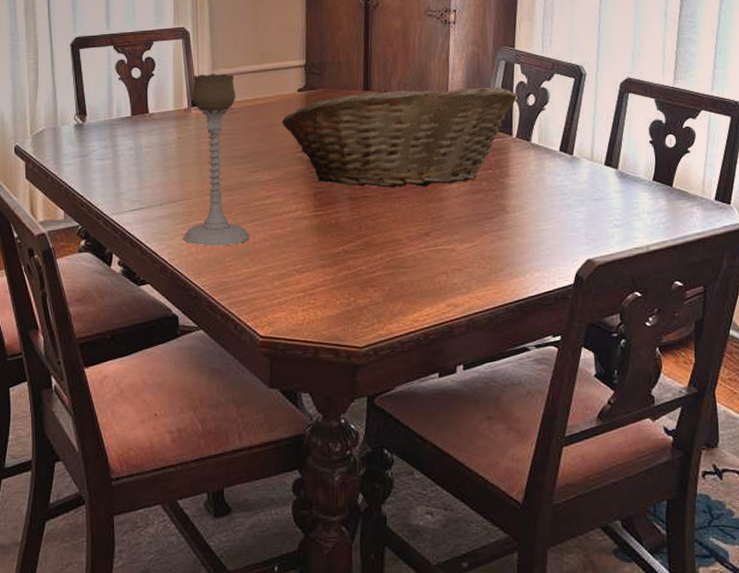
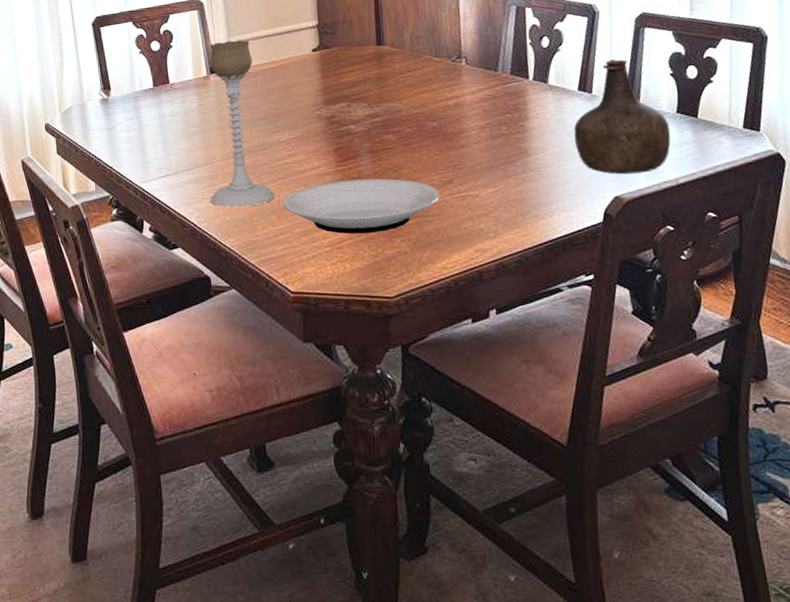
plate: none [258,225,416,281] -> present [283,178,440,234]
fruit basket: present [281,86,518,188] -> none [298,31,532,140]
bottle: none [552,122,646,238] -> present [574,58,671,175]

